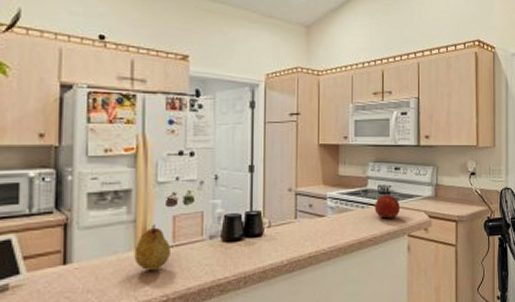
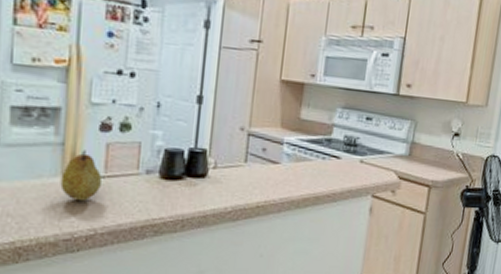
fruit: present [375,194,400,219] -> none [337,146,367,175]

